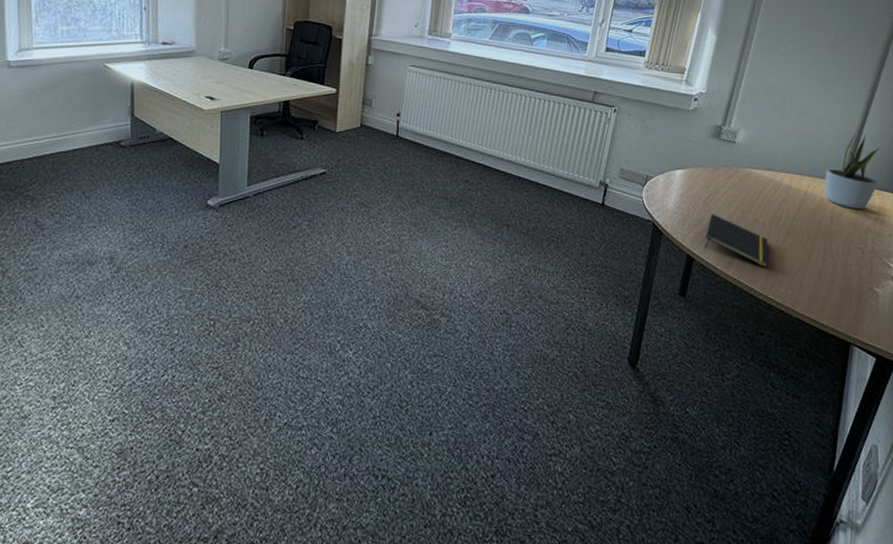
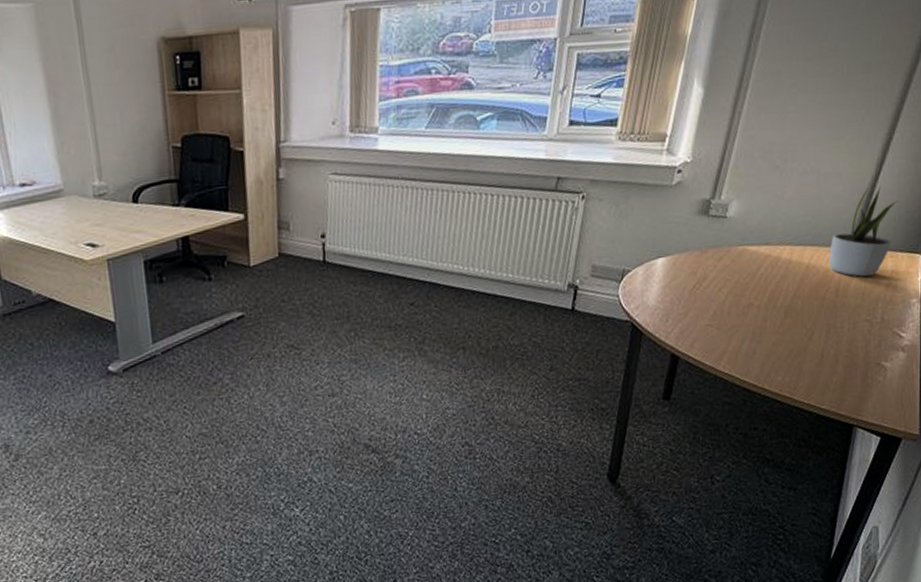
notepad: present [704,214,769,267] -> none [690,303,764,356]

